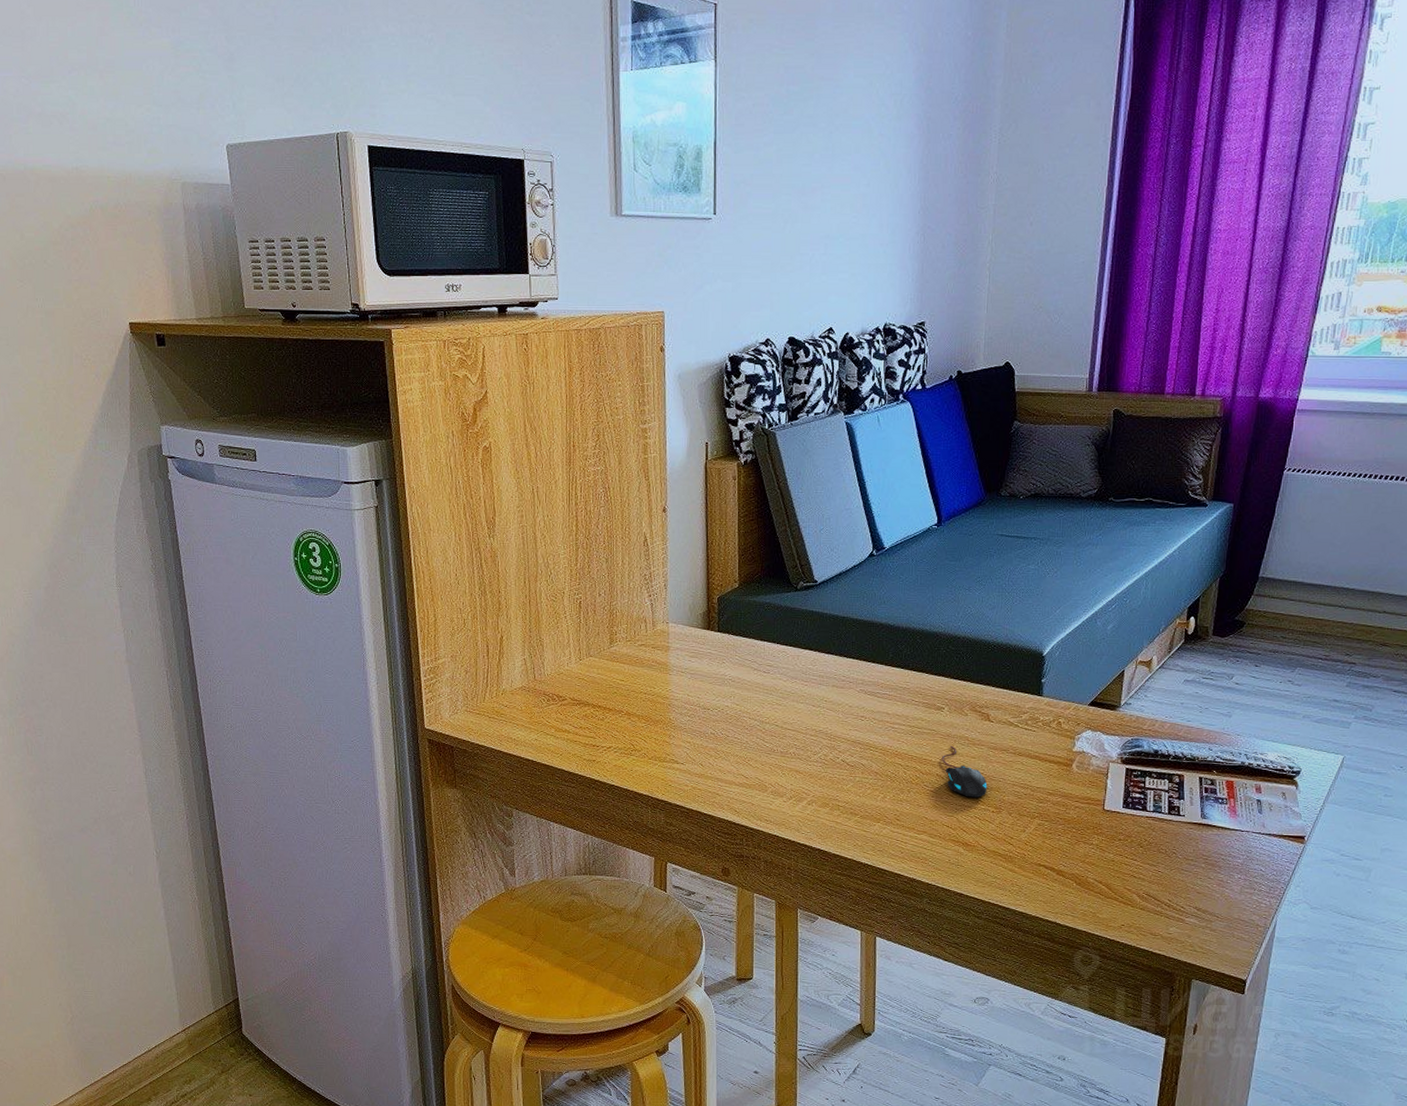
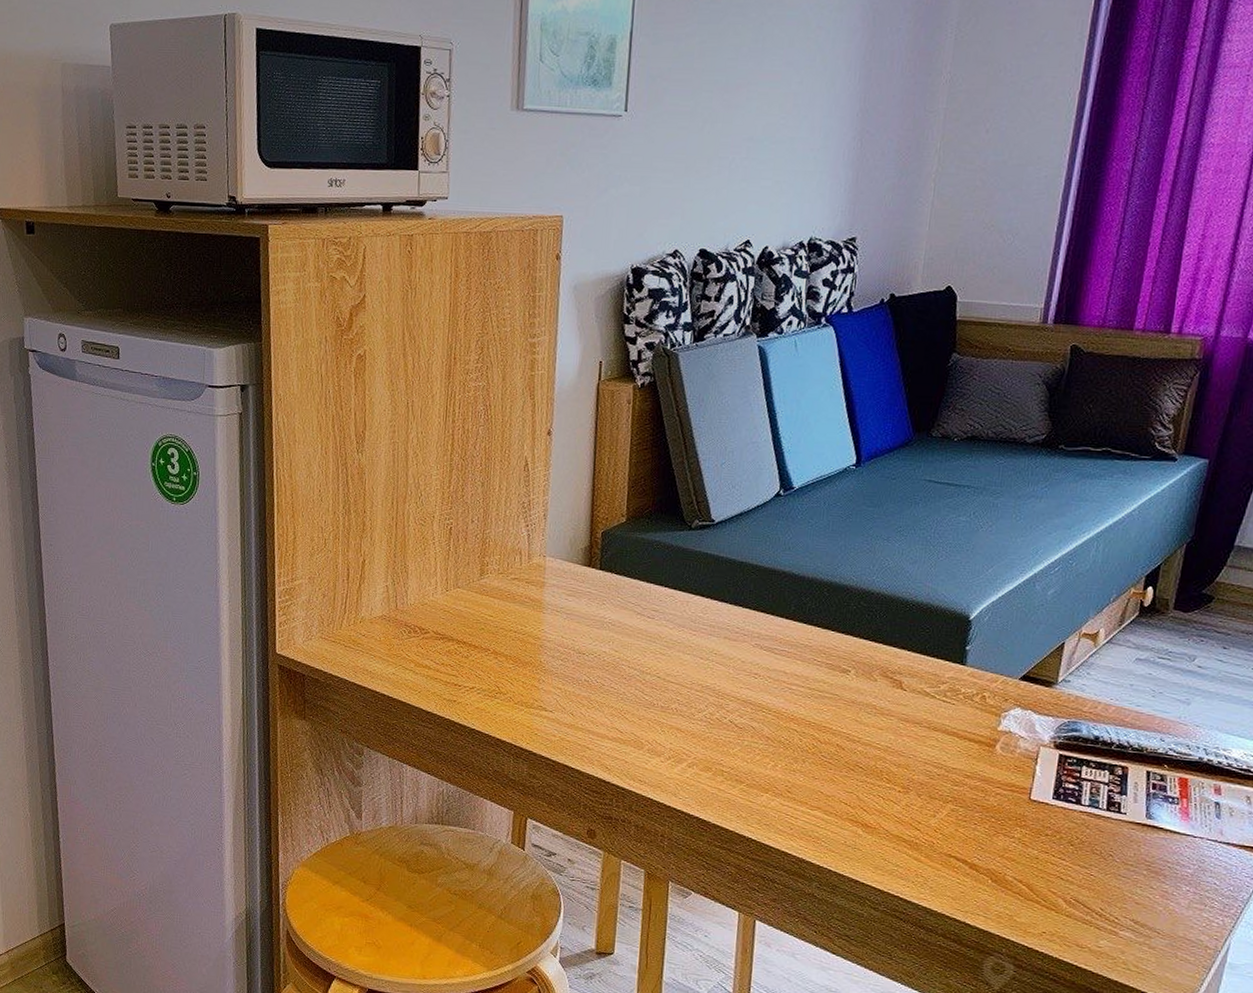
mouse: present [942,745,988,798] -> none [844,713,895,774]

